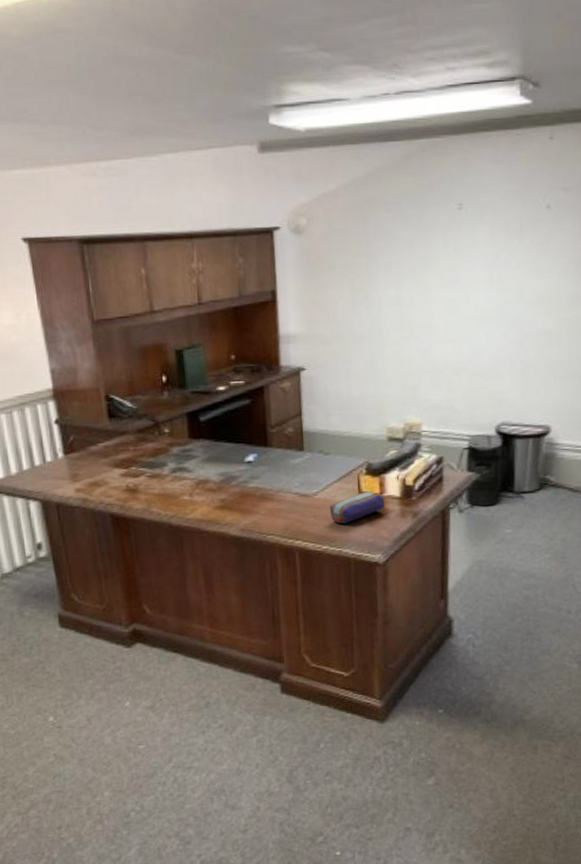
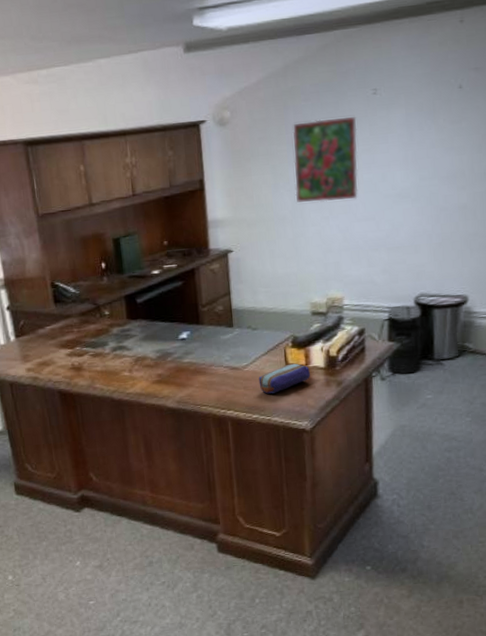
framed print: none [372,231,441,321] -> present [292,116,359,202]

